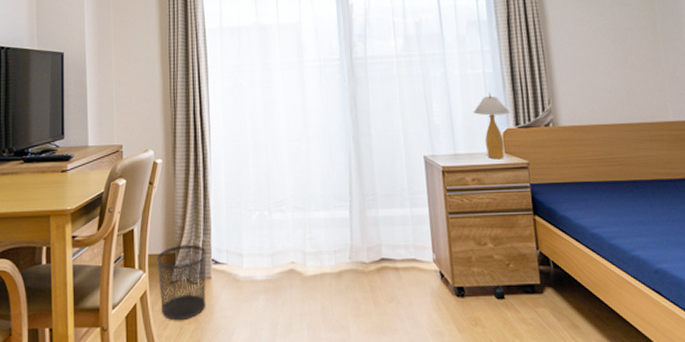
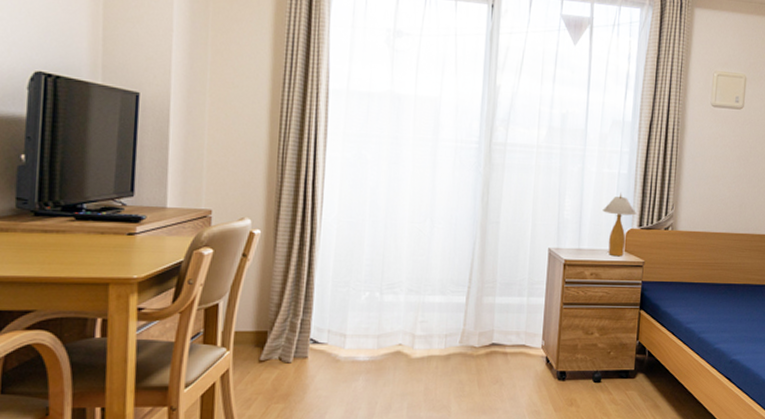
waste bin: present [157,244,207,320] -> none [244,322,304,399]

